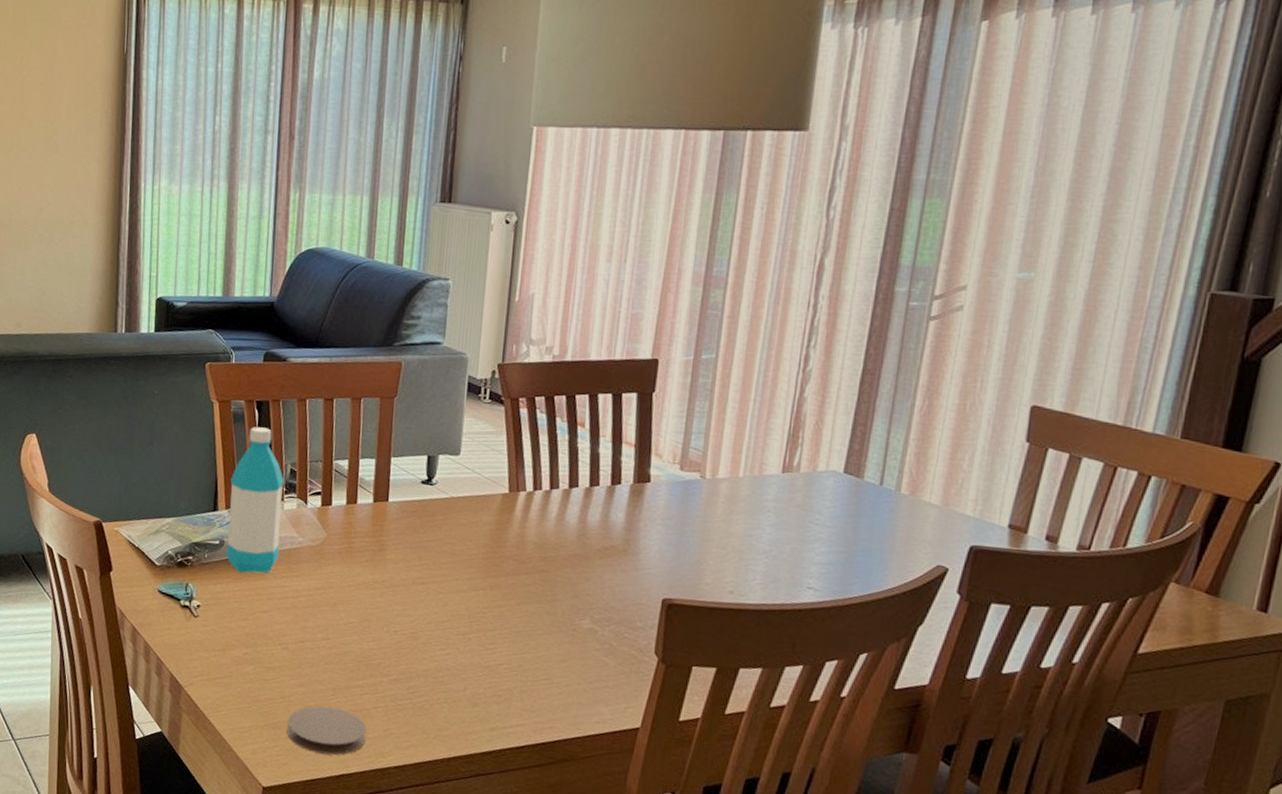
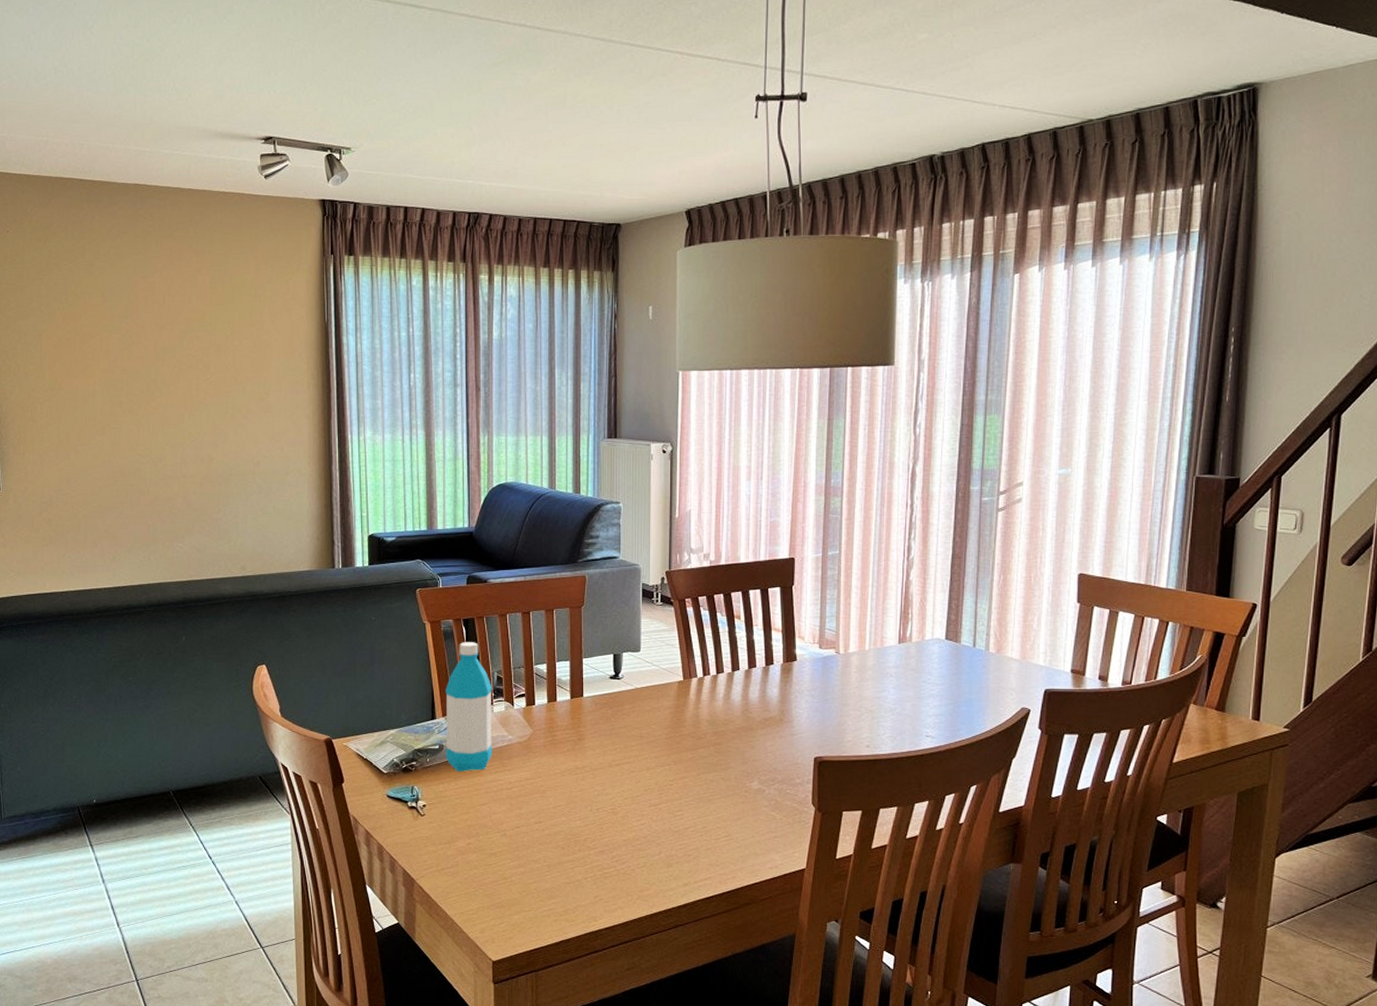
coaster: present [286,706,366,755] -> none [509,882,579,925]

